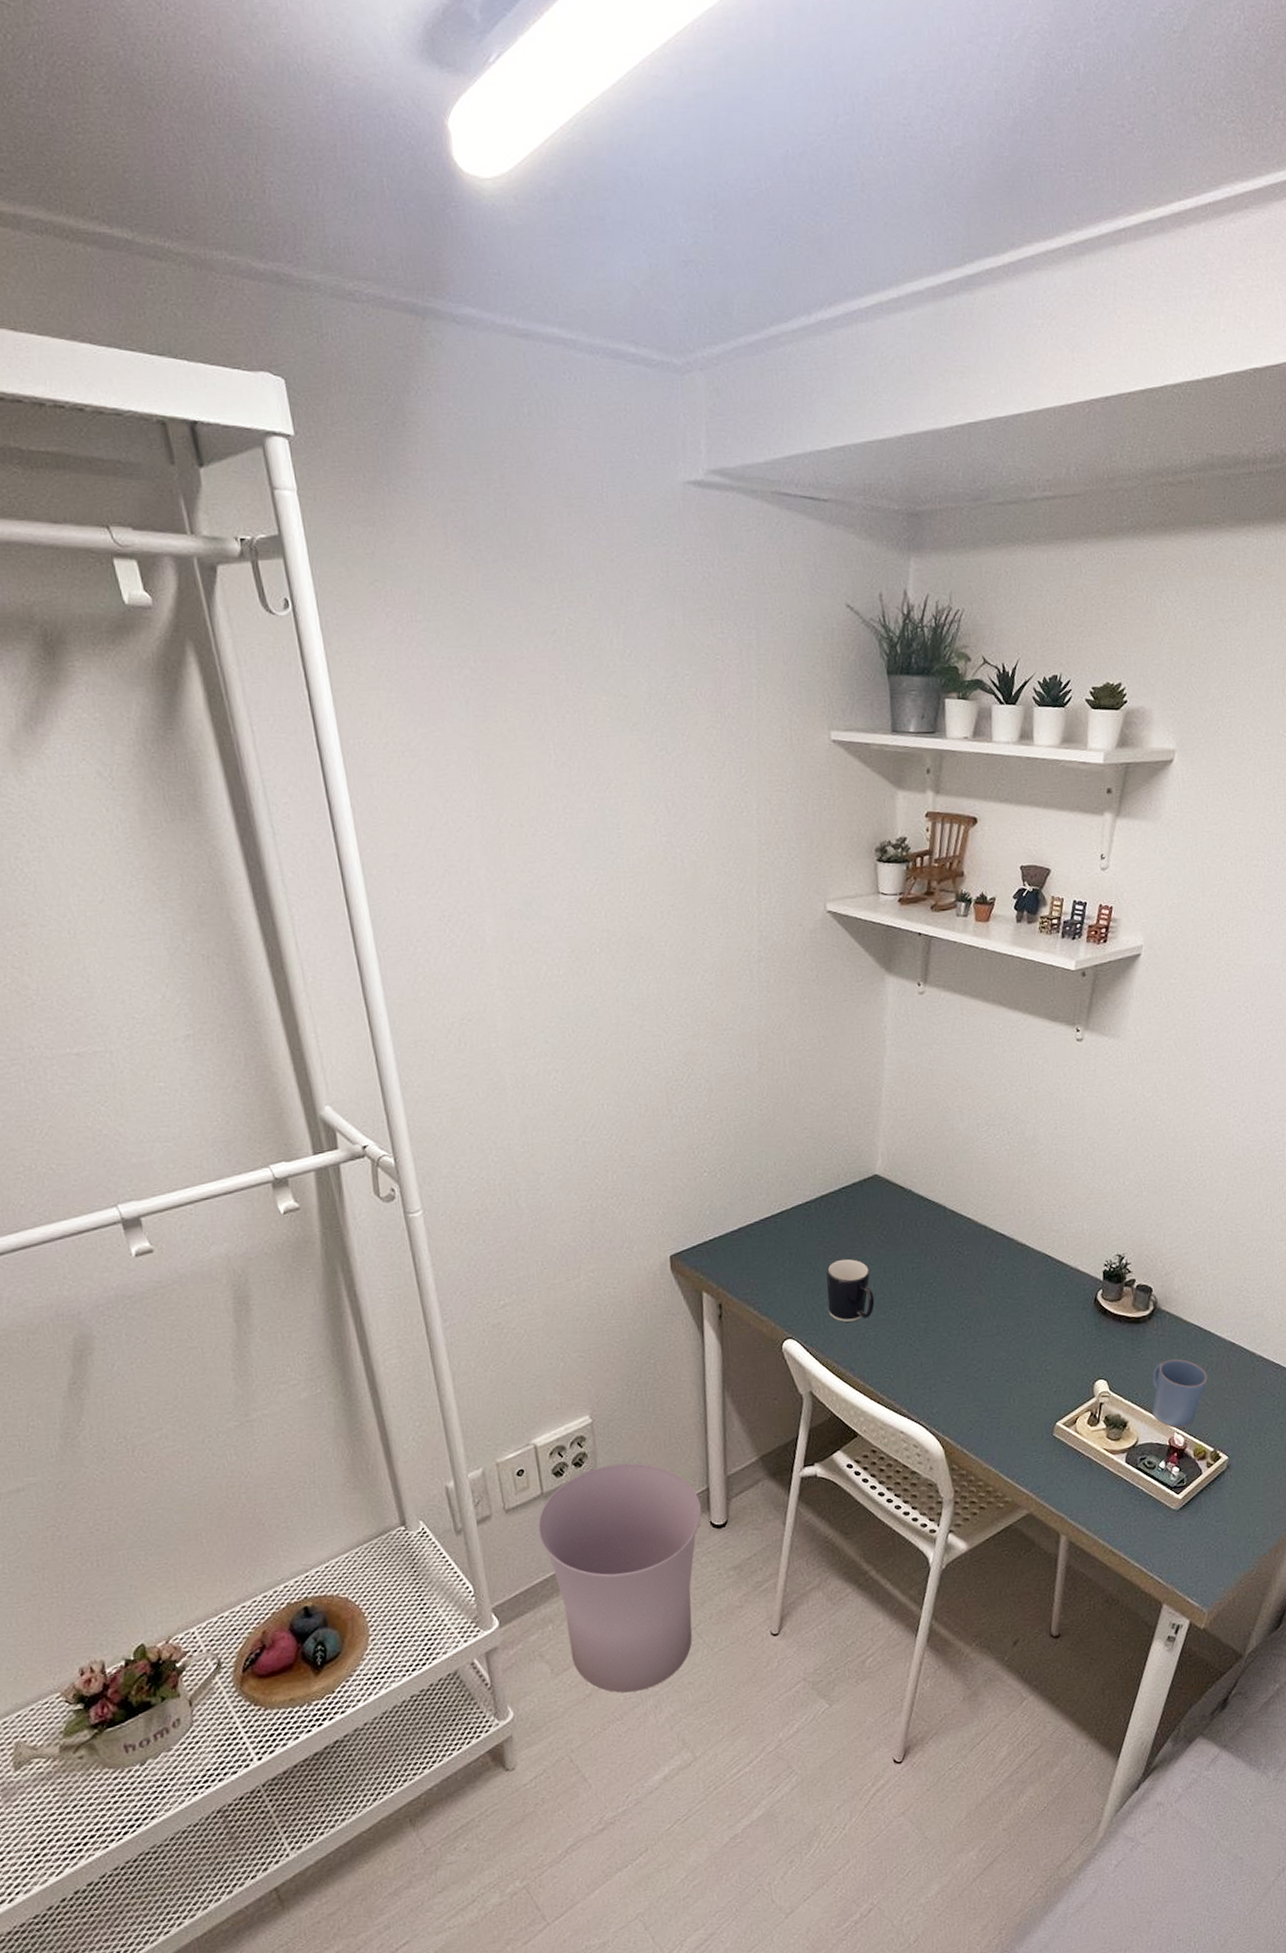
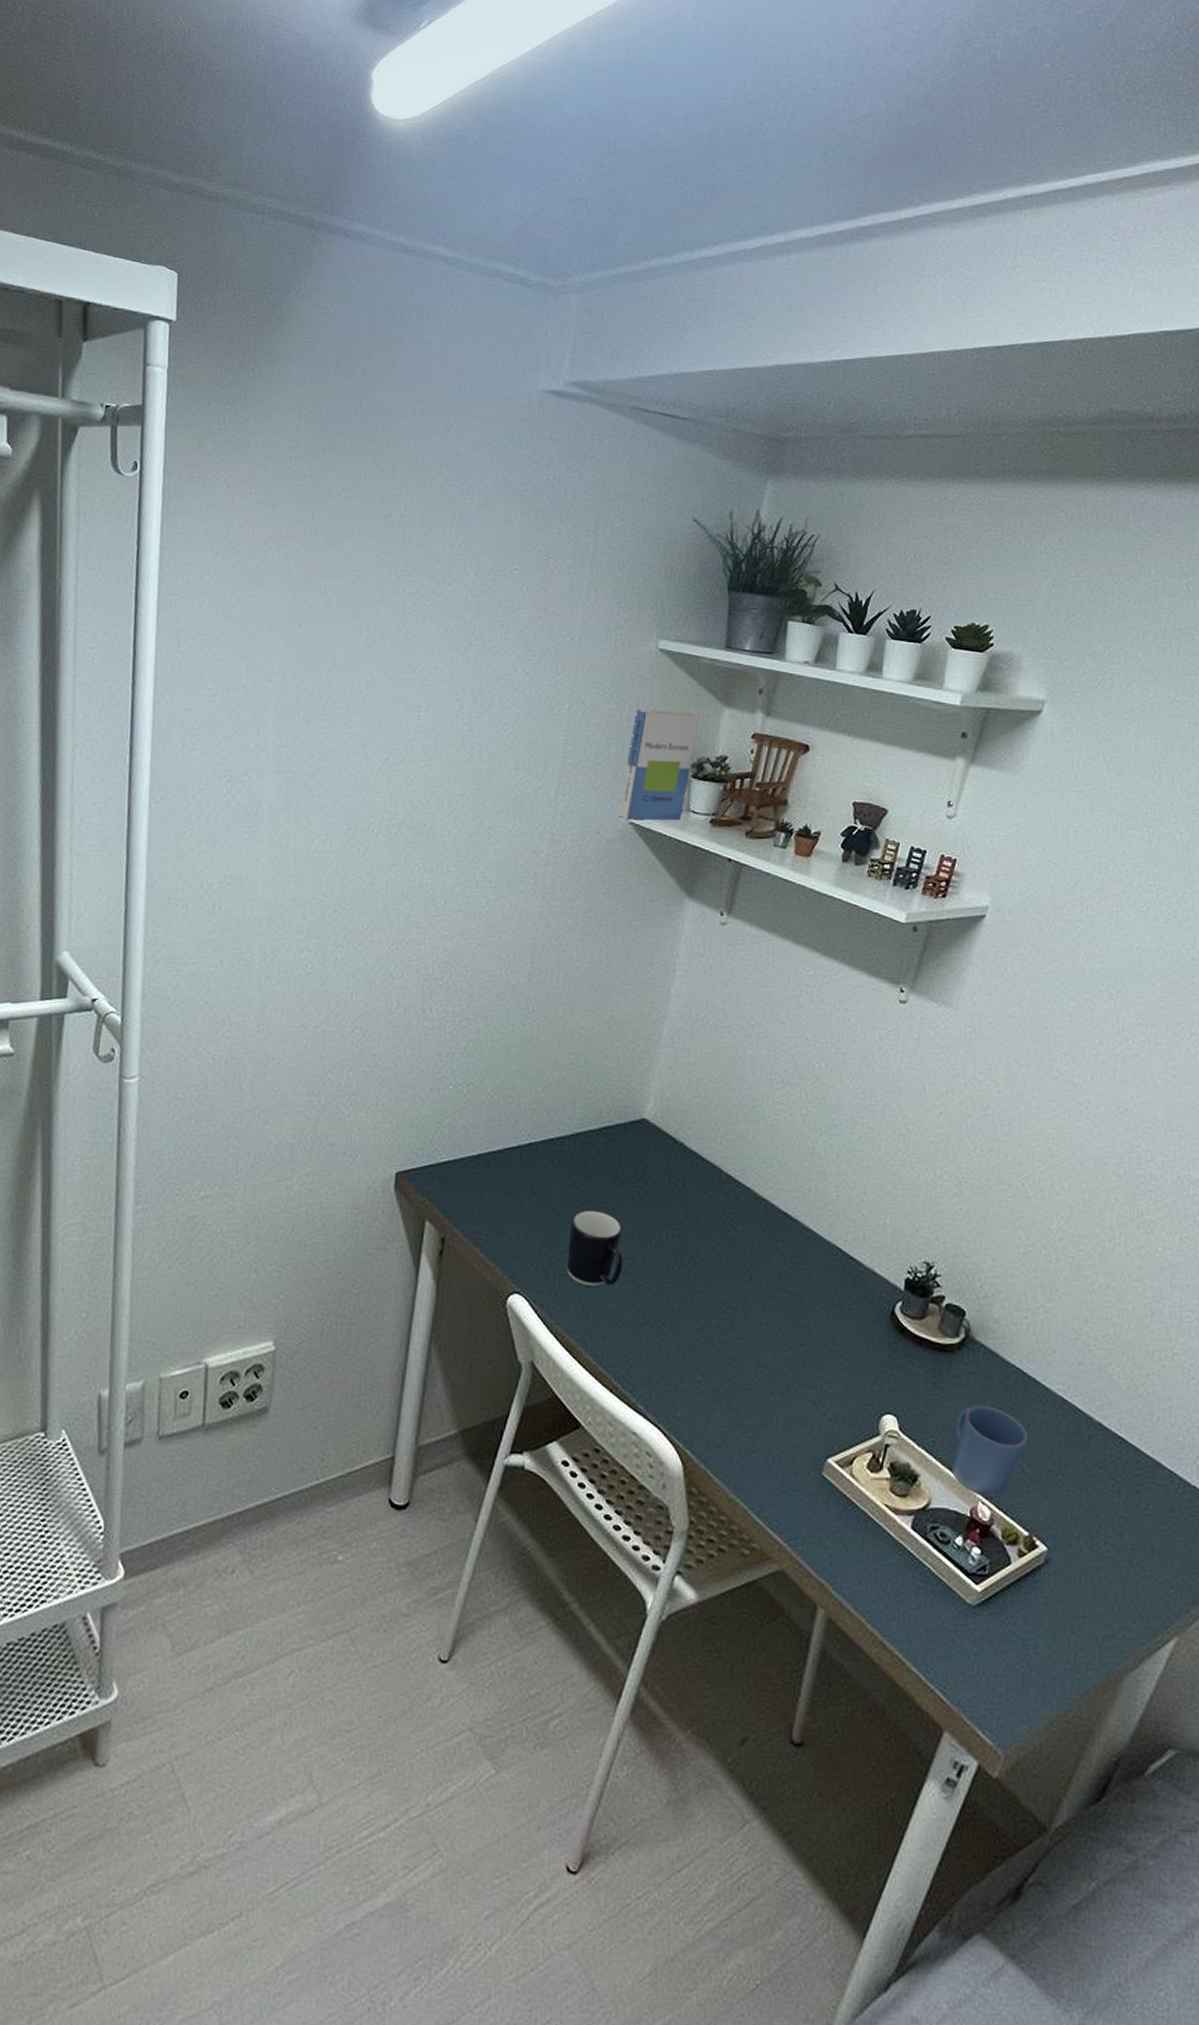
waste bin: present [538,1462,702,1693] -> none [190,1405,382,1698]
book: none [816,800,878,909] -> present [619,710,700,821]

